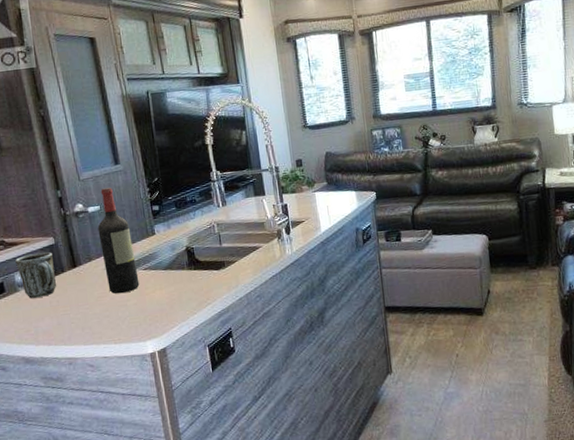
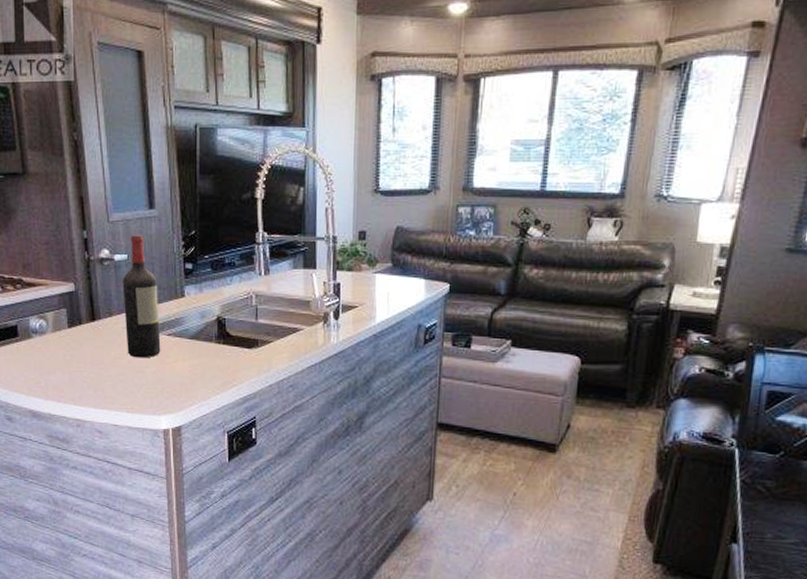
mug: present [15,251,57,298] -> none [32,298,73,348]

